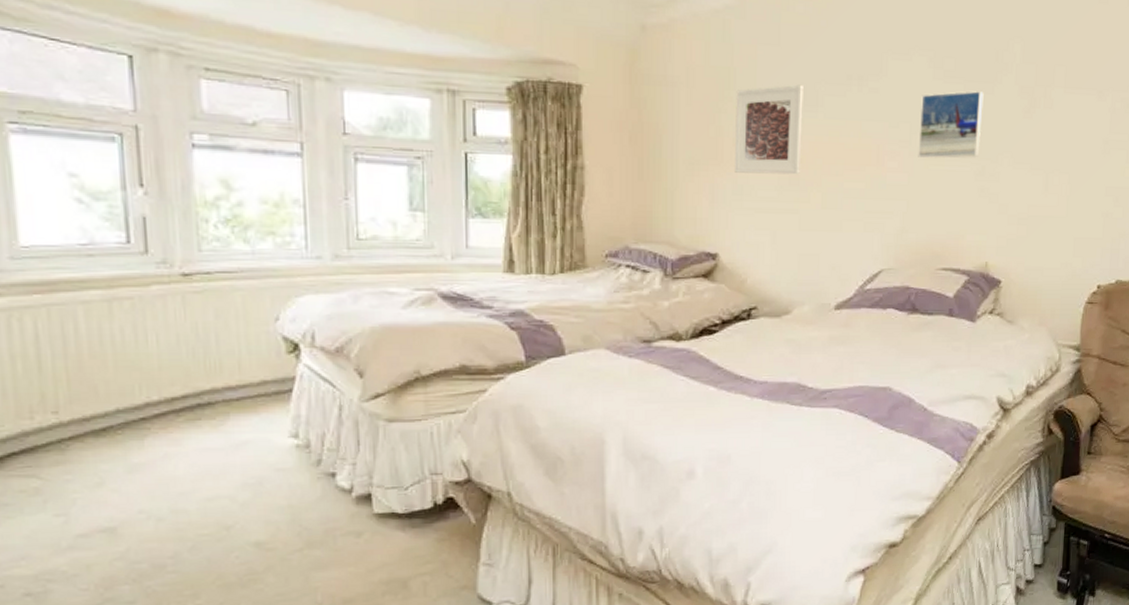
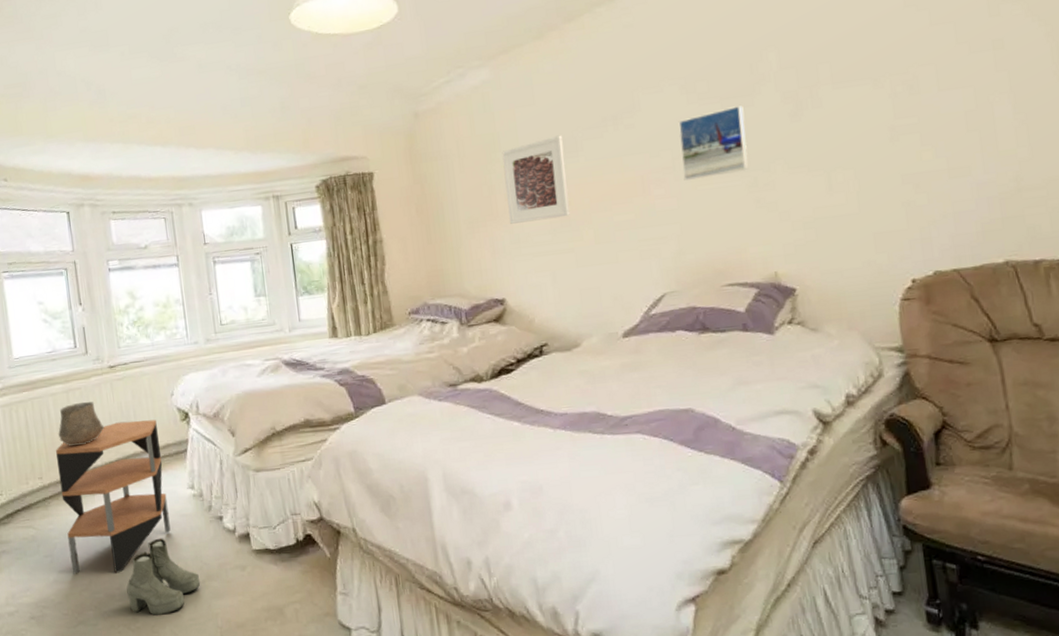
side table: none [85,347,259,539] -> present [56,419,171,574]
ceramic cup: none [90,316,168,374] -> present [58,401,105,446]
boots: none [185,496,297,590] -> present [126,538,201,615]

